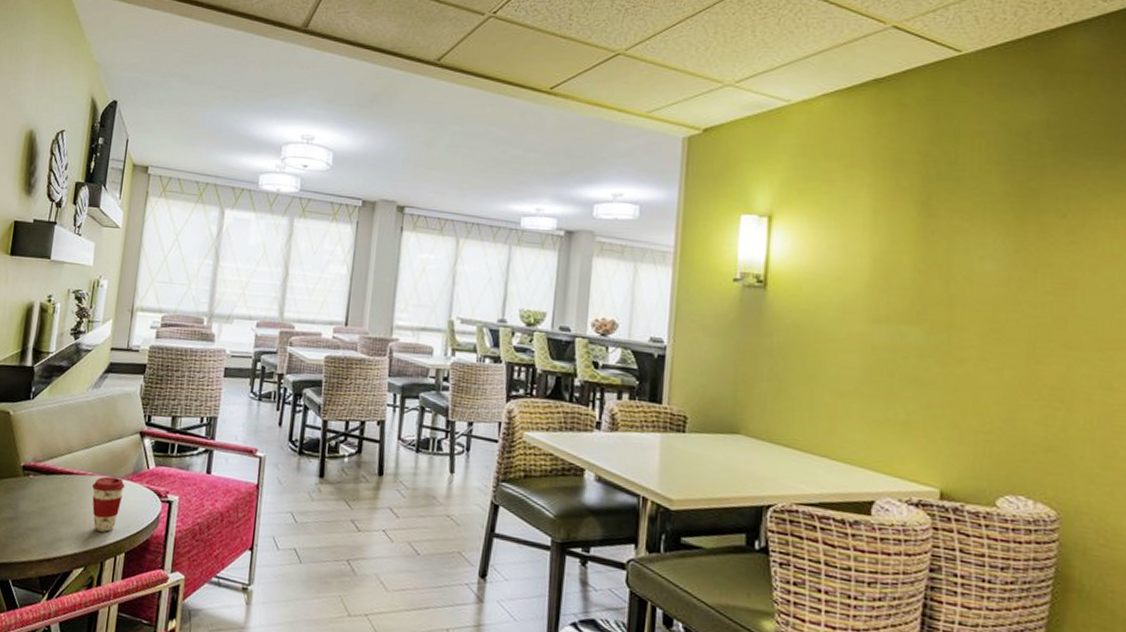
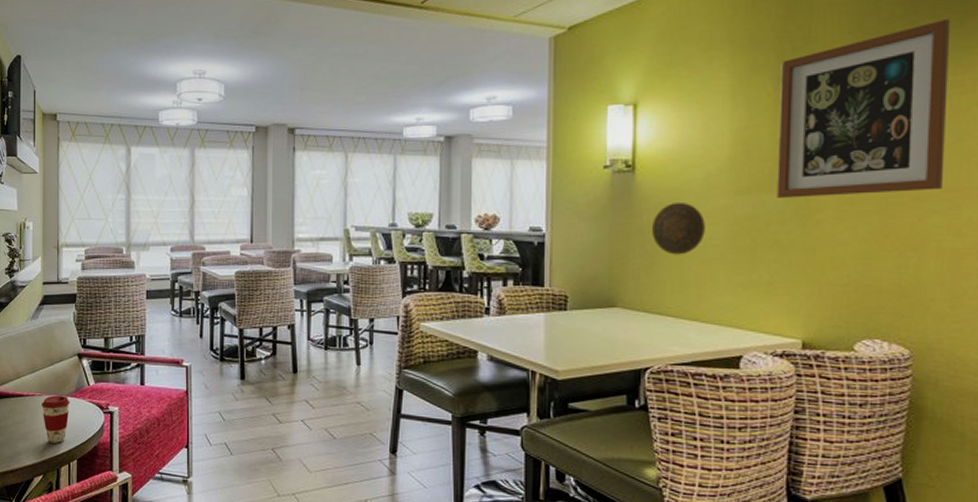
decorative plate: none [782,325,840,384] -> present [652,203,705,255]
wall art: none [917,159,1103,339] -> present [777,19,951,198]

